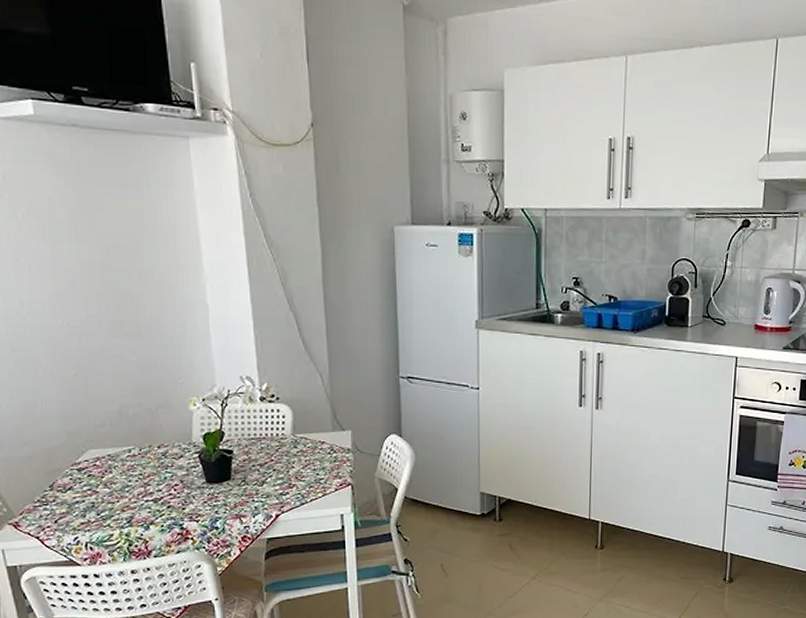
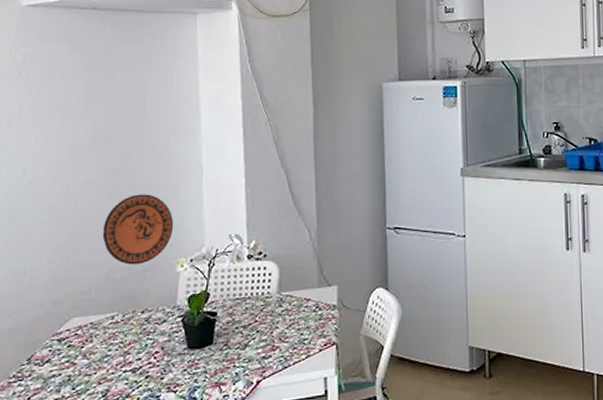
decorative plate: none [110,331,183,401] -> present [102,194,174,265]

